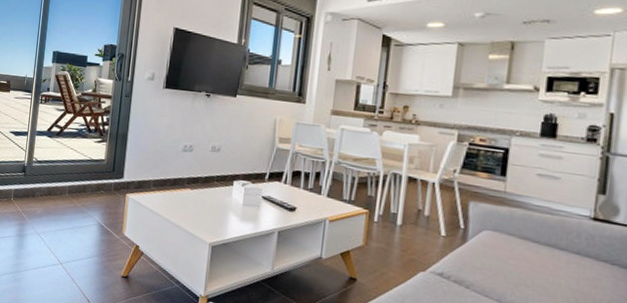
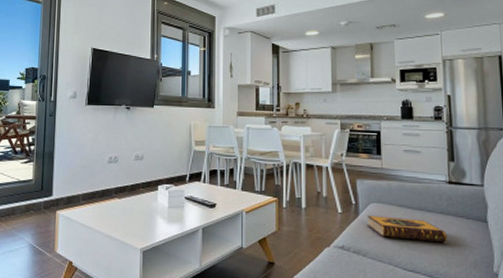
hardback book: none [475,243,580,289] -> present [366,215,447,243]

